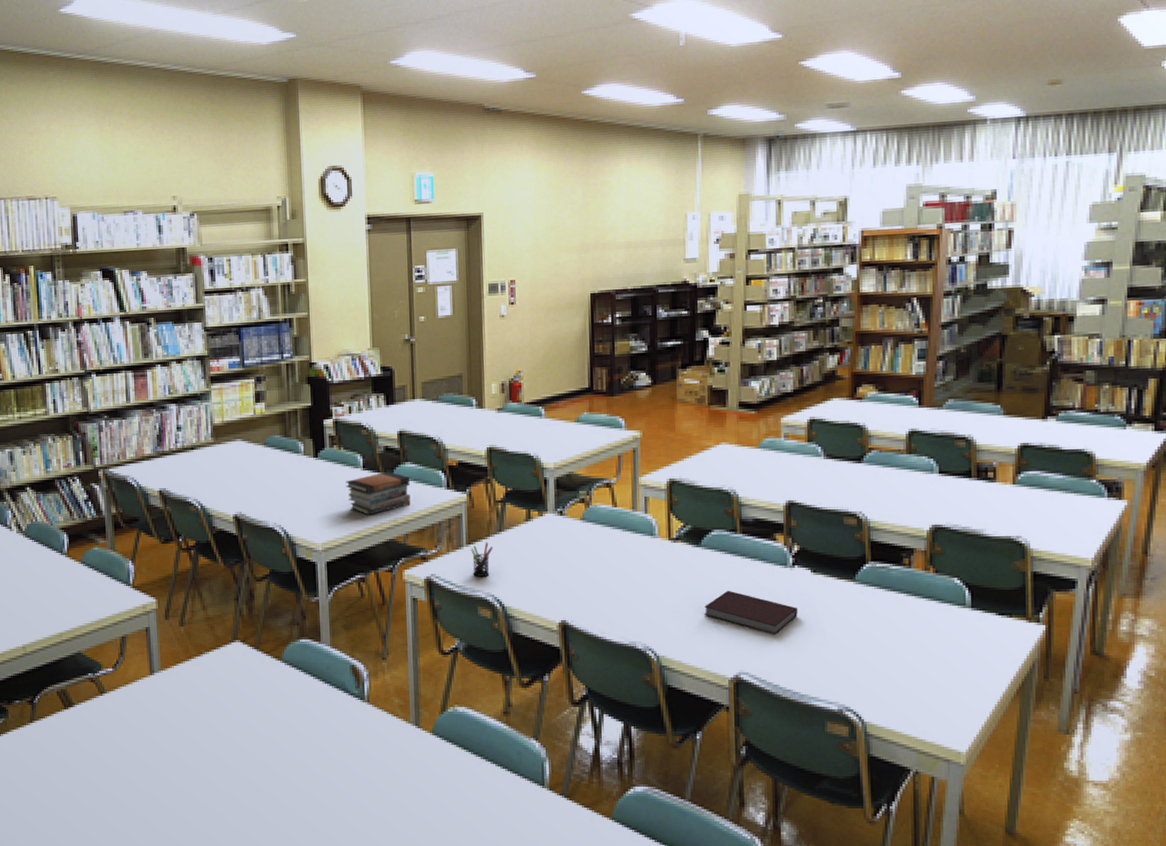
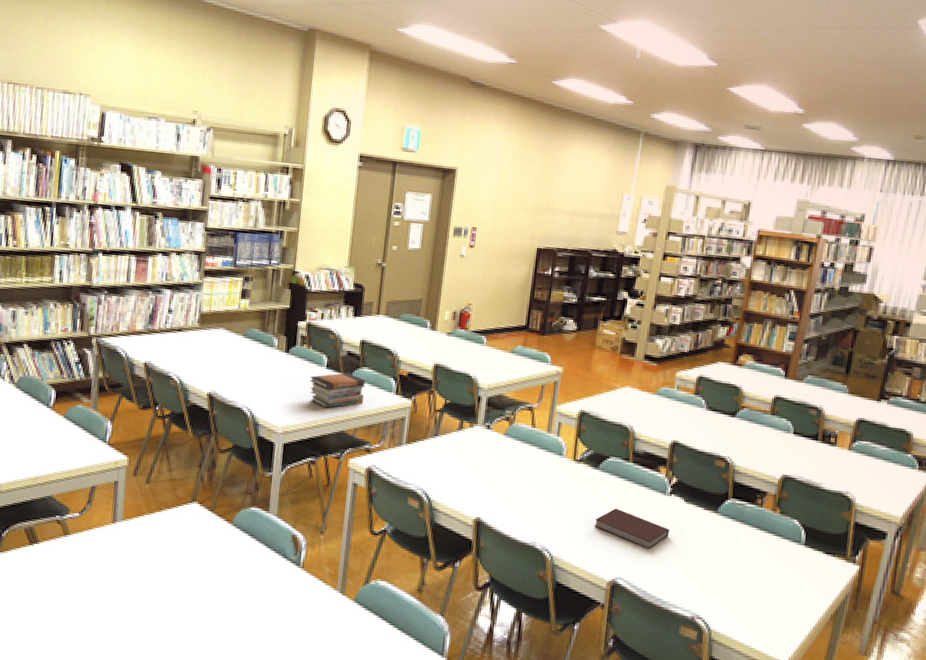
pen holder: present [471,542,493,577] -> none [408,443,428,473]

